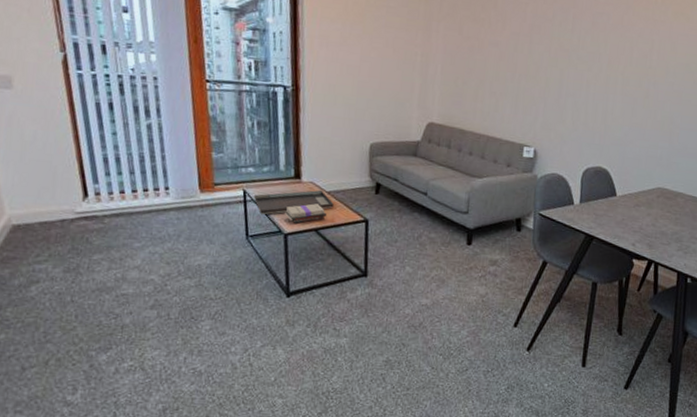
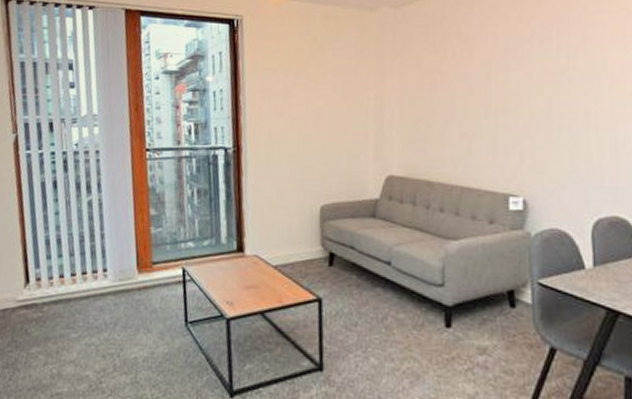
tray: present [253,190,334,215] -> none [192,265,281,297]
books: present [285,203,327,224] -> none [227,281,274,306]

